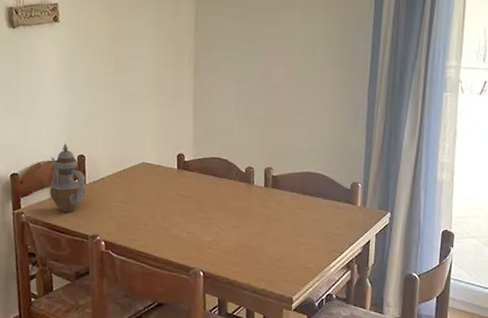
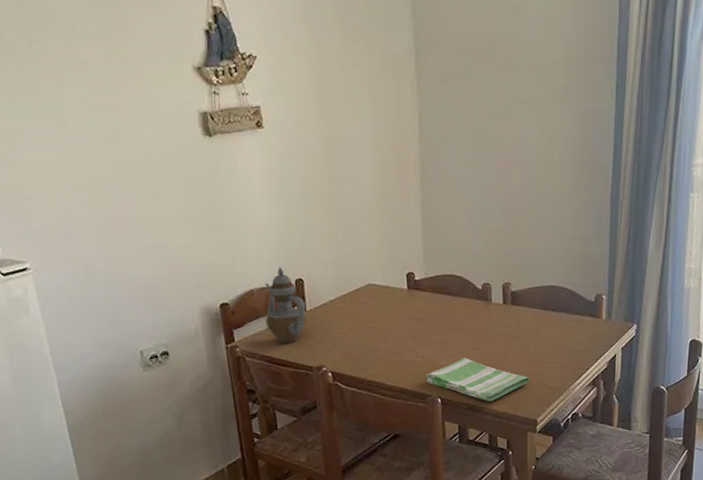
dish towel: none [190,235,288,278] -> present [426,358,530,402]

